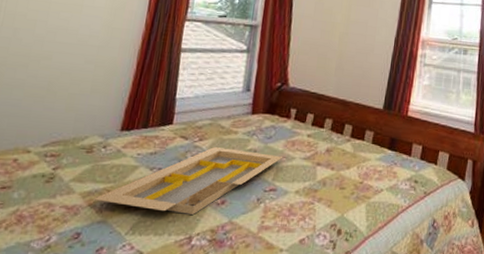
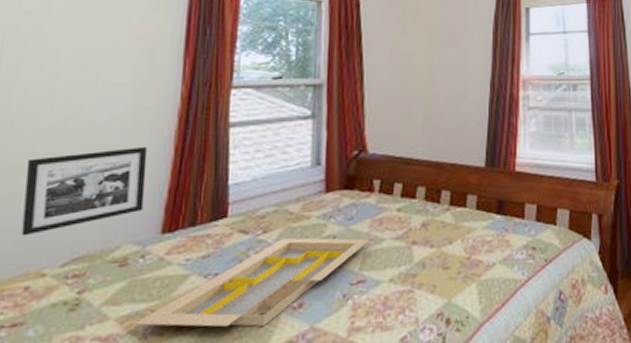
picture frame: none [15,59,116,119] -> present [21,147,148,236]

